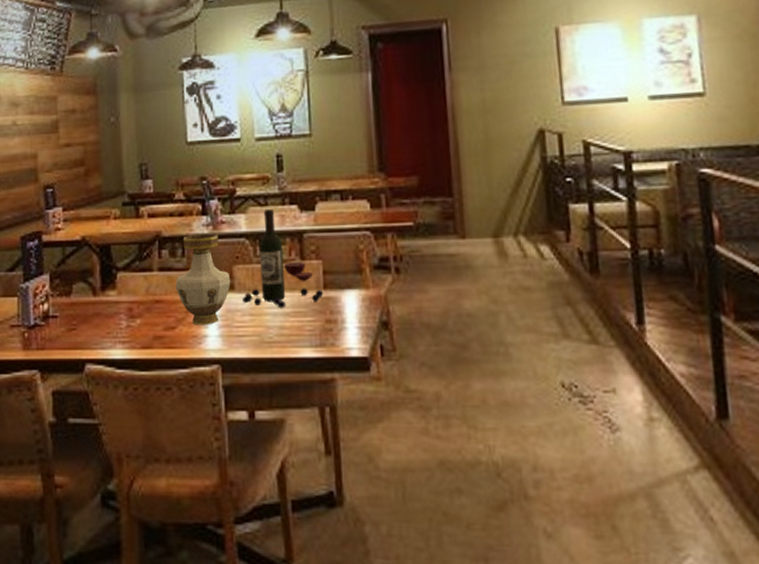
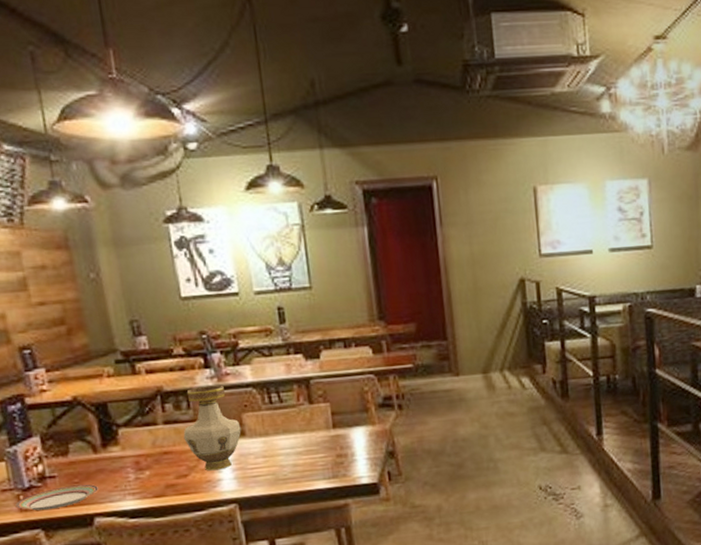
plate: none [20,327,93,351] -> present [15,484,98,511]
wine bottle: present [243,209,324,309] -> none [254,359,333,449]

